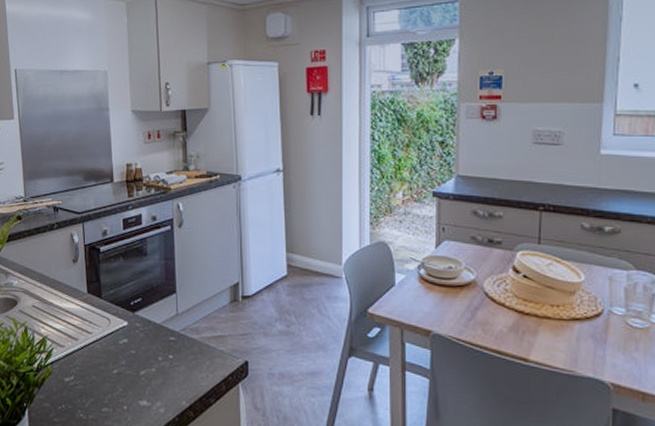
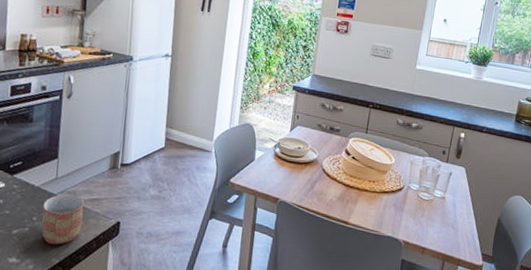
mug: none [166,331,208,387] -> present [41,193,84,245]

